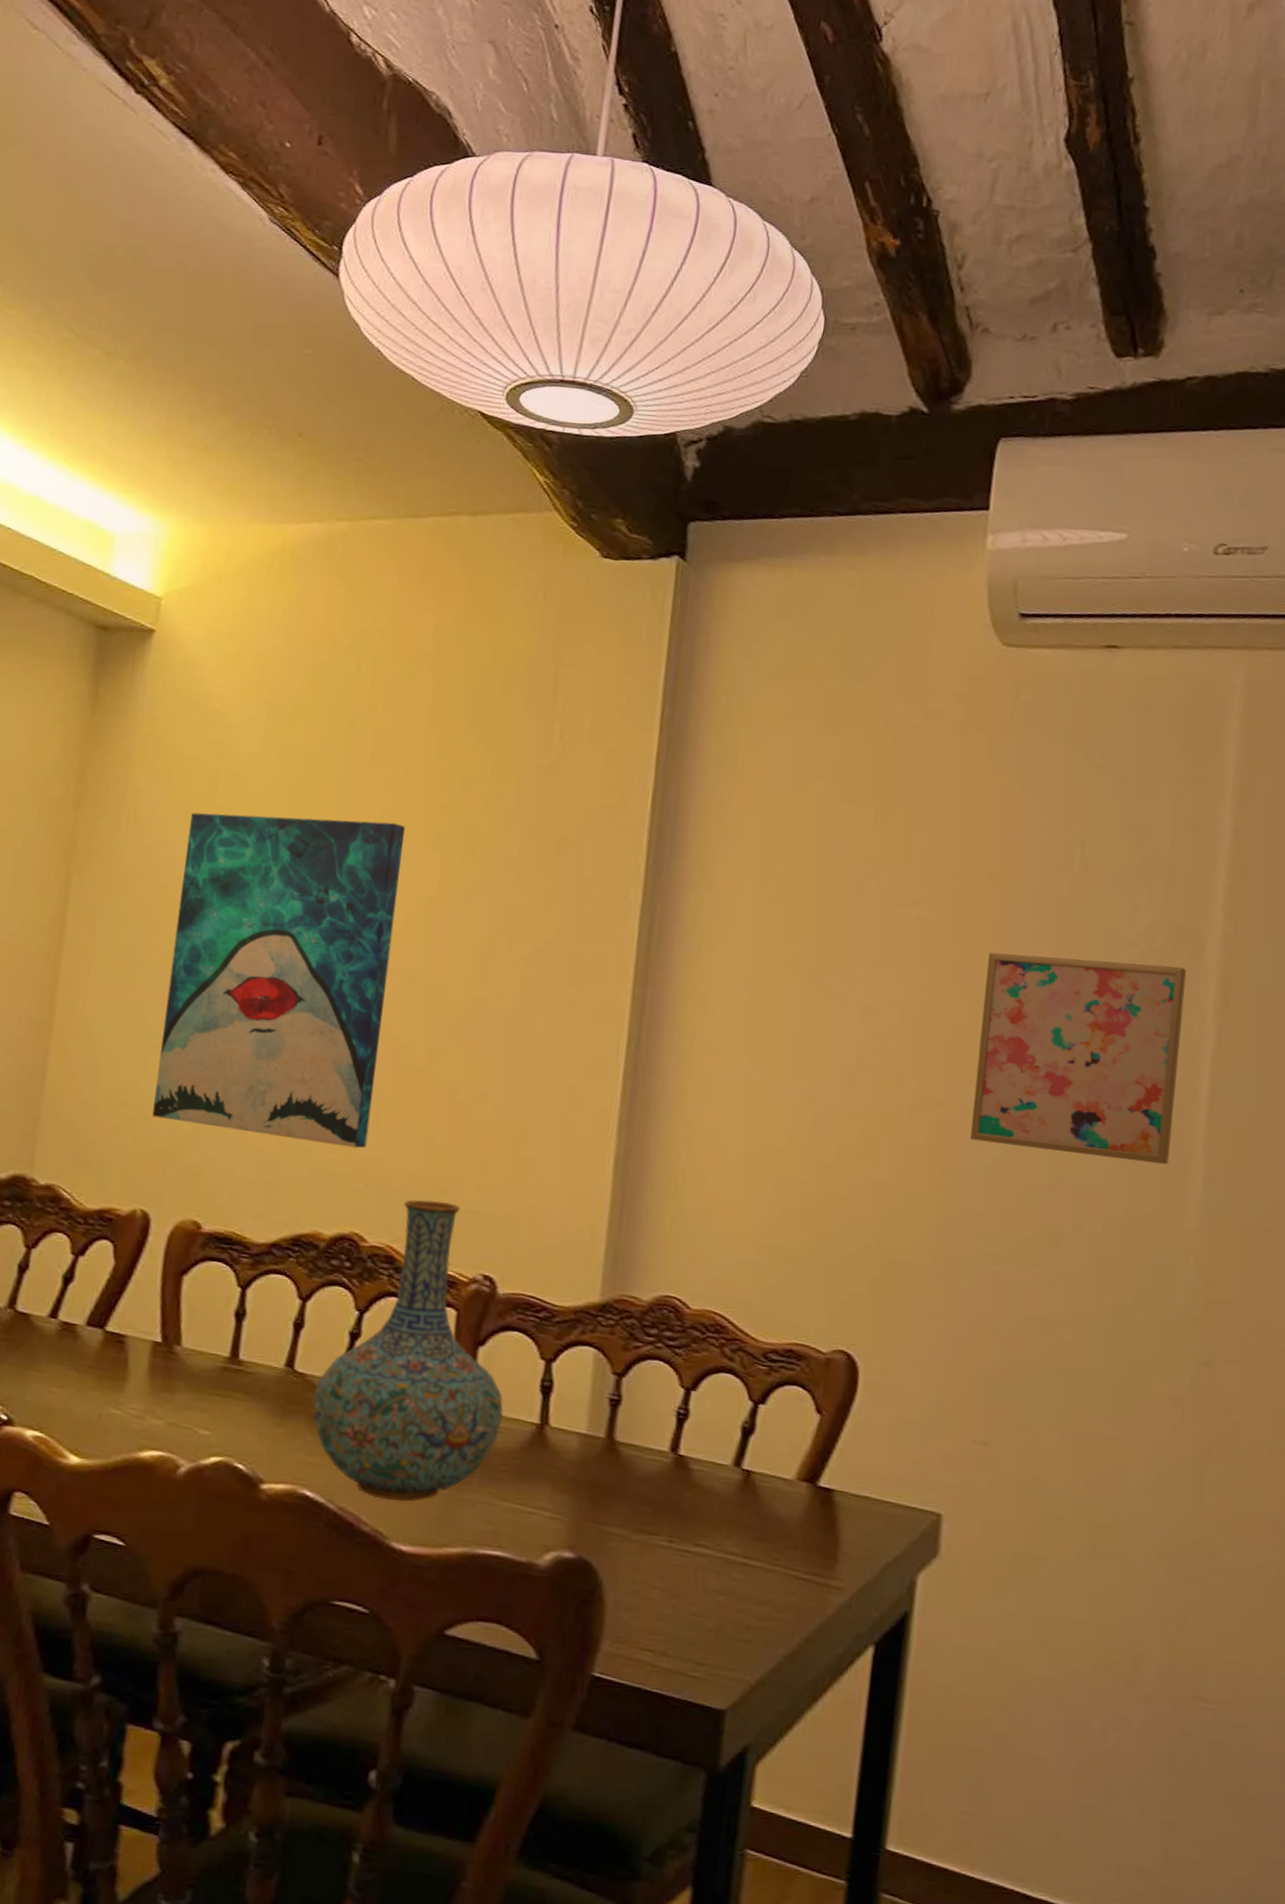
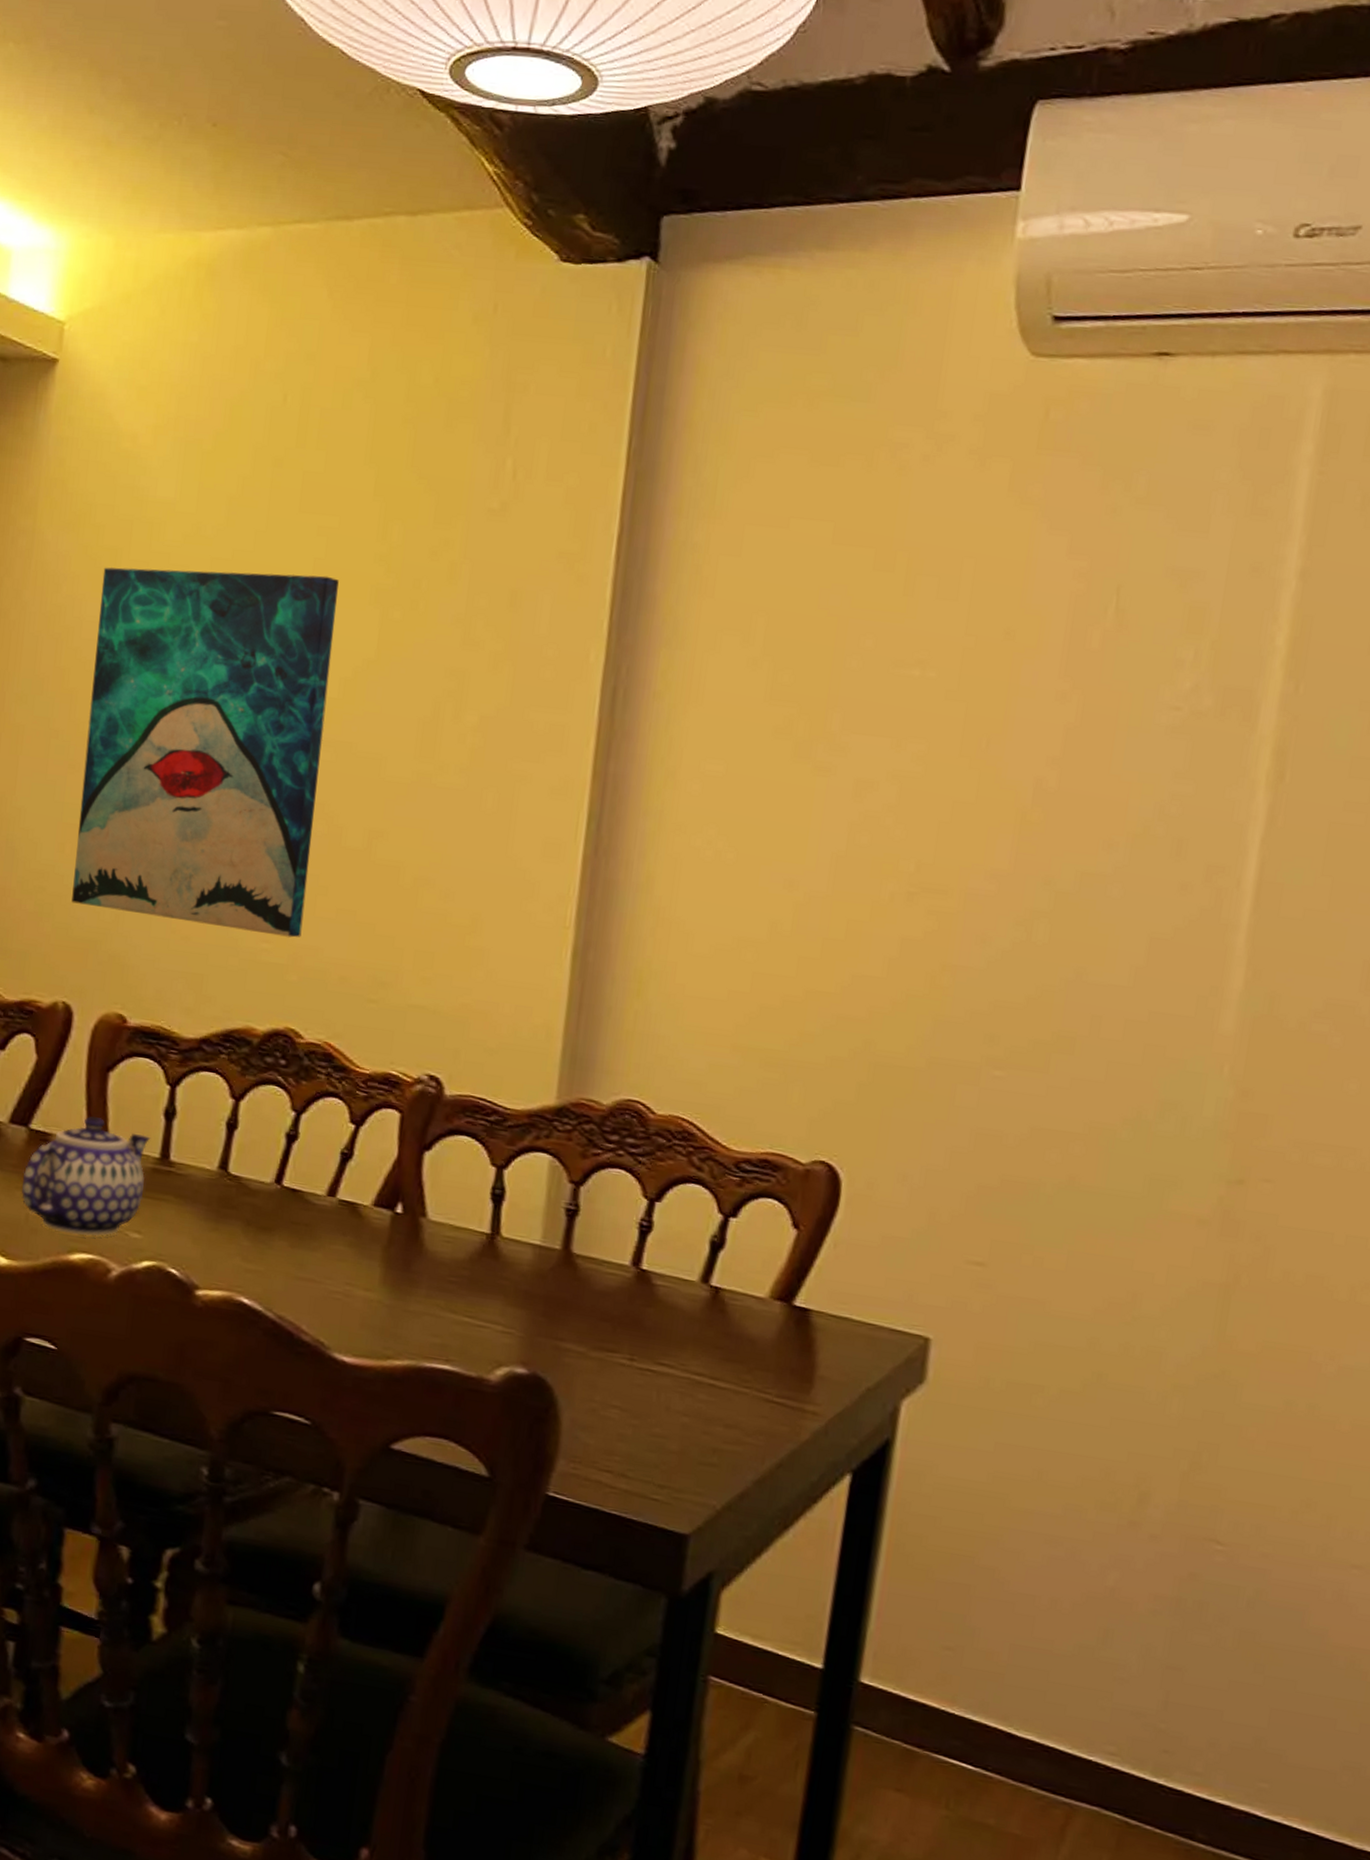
teapot: none [96,1318,222,1434] -> present [22,1116,151,1237]
vase: present [312,1199,504,1502] -> none [248,993,452,1312]
wall art: present [970,952,1187,1165] -> none [974,718,1237,961]

